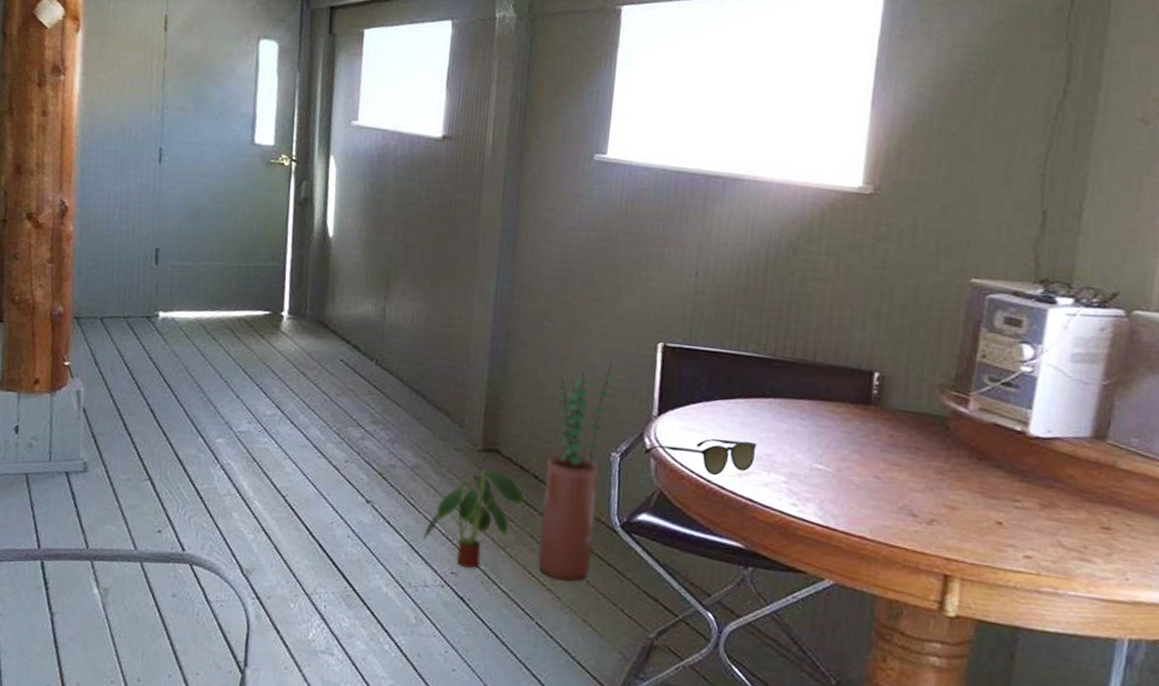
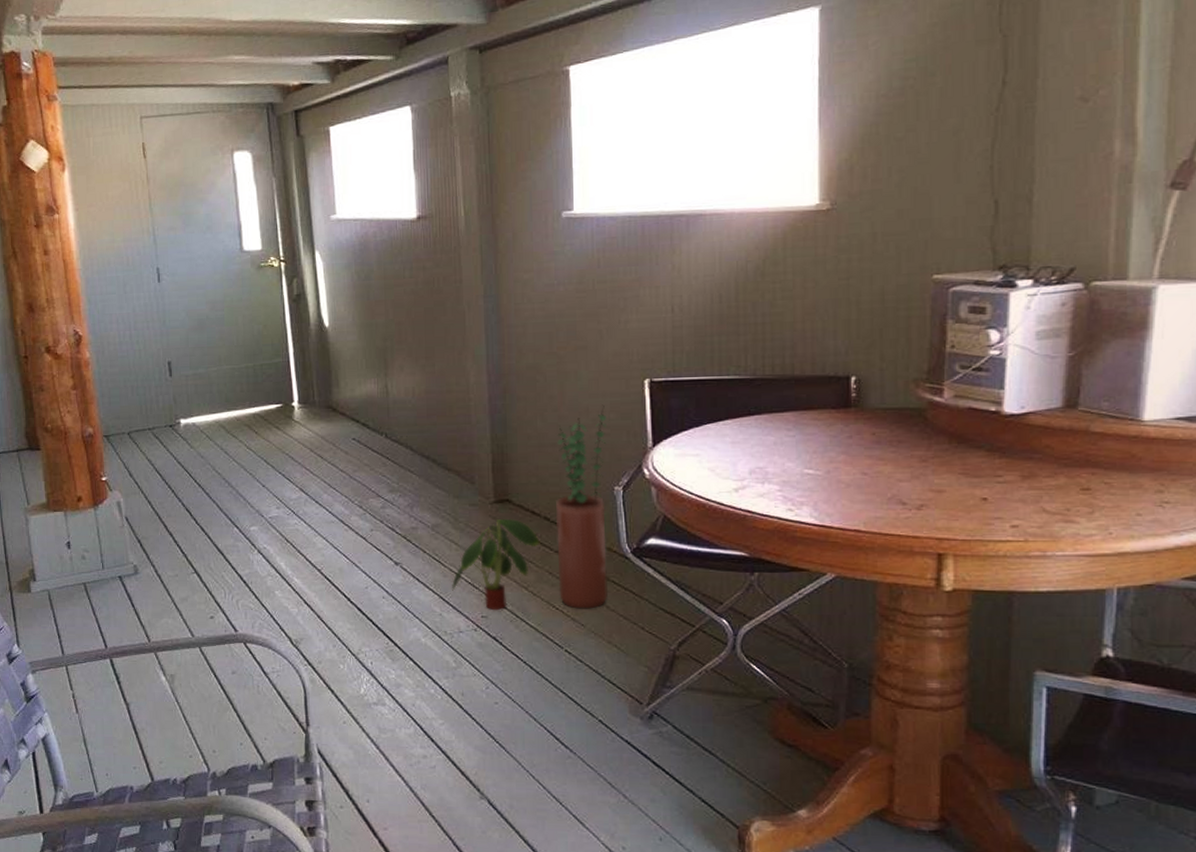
sunglasses: present [644,438,757,476] -> none [645,458,749,494]

